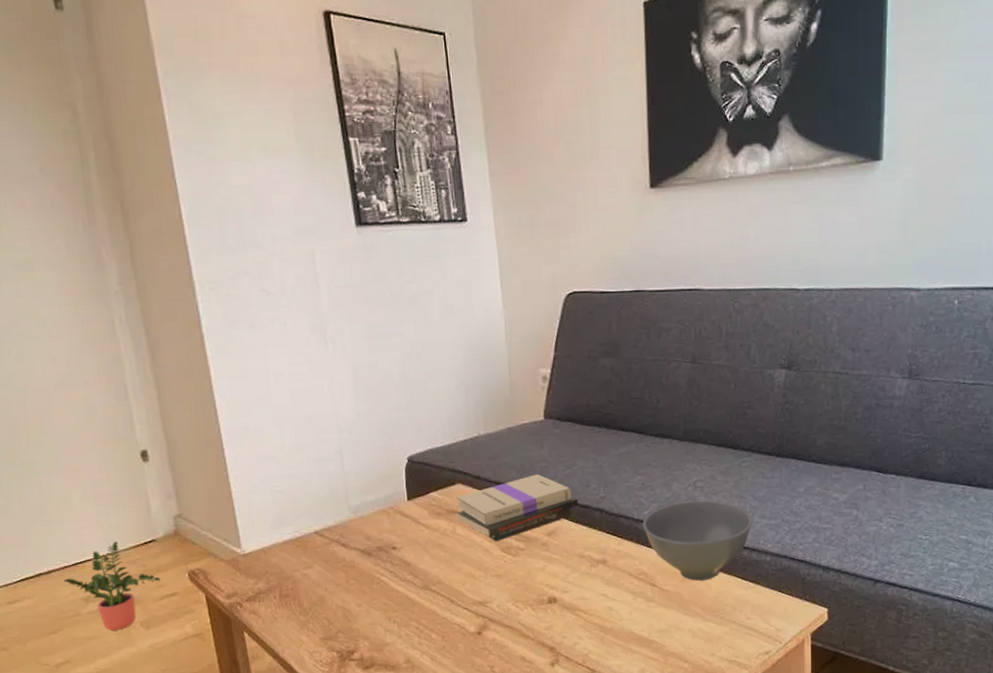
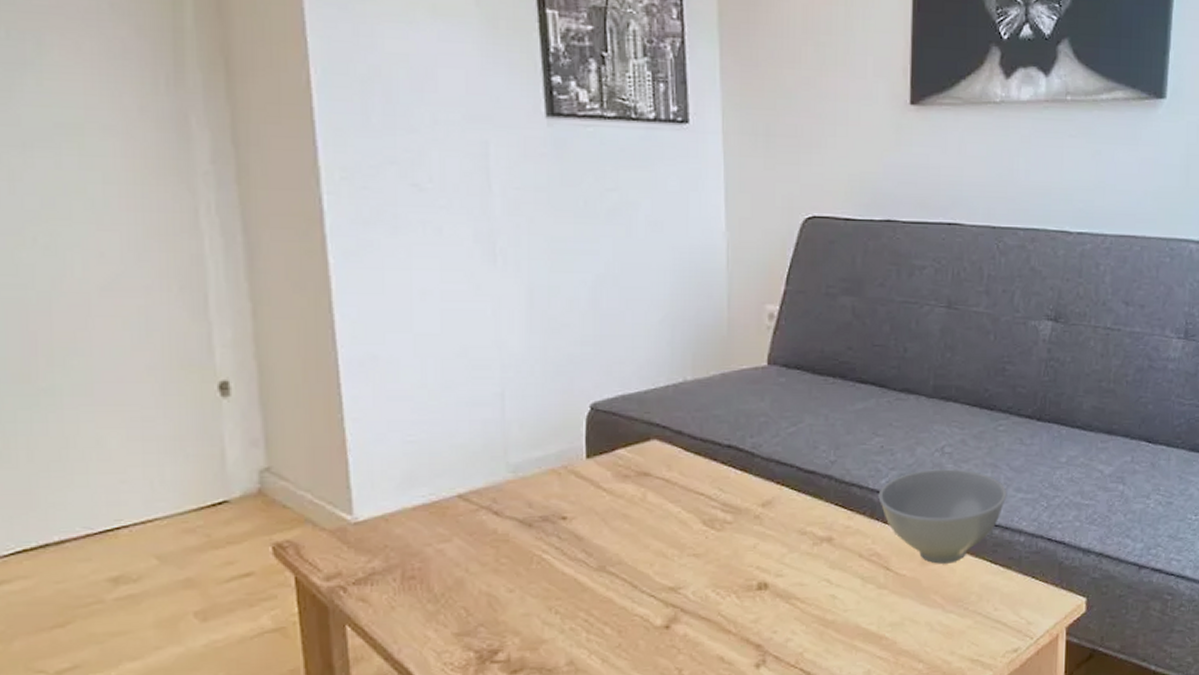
potted plant: present [63,542,161,631] -> none [82,502,232,624]
books: present [456,474,579,541] -> none [649,431,803,512]

